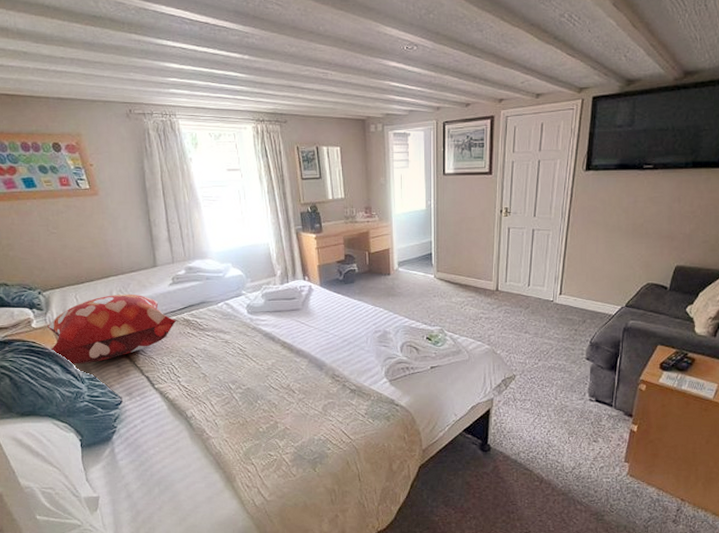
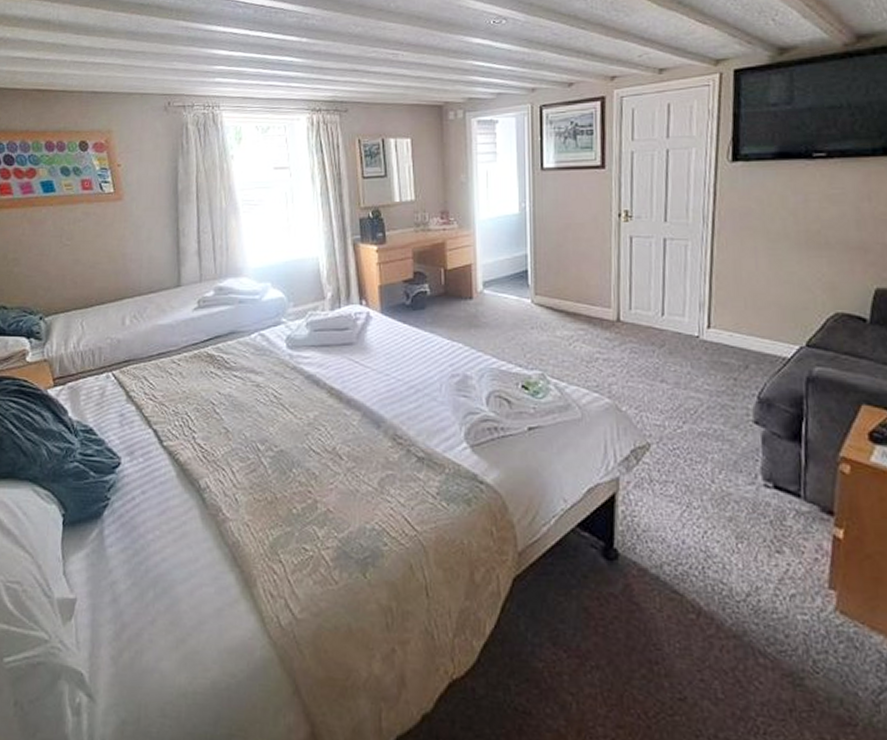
decorative pillow: present [47,294,178,364] -> none [42,320,200,411]

